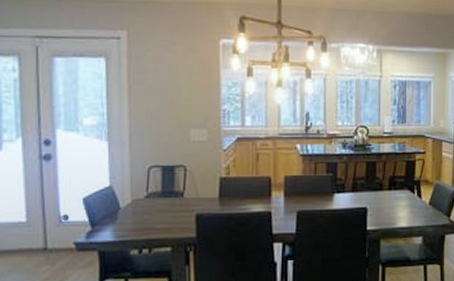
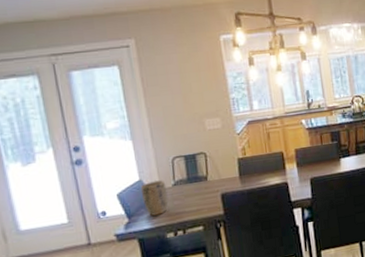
plant pot: none [109,189,138,228] -> present [140,180,168,216]

